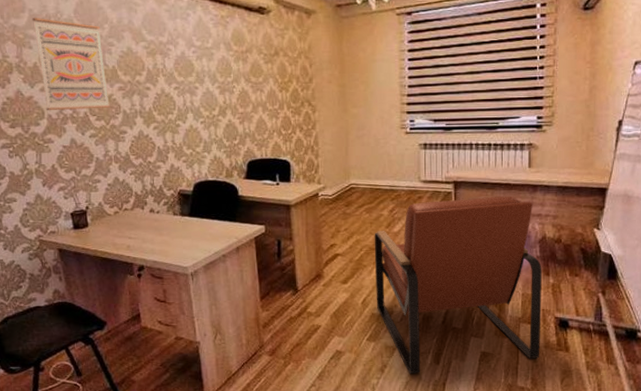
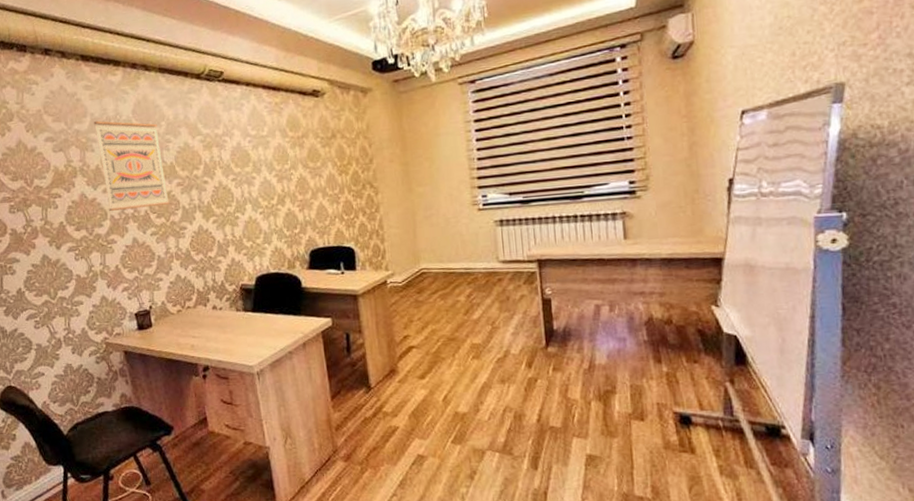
armchair: present [374,195,542,373] -> none [451,272,660,481]

